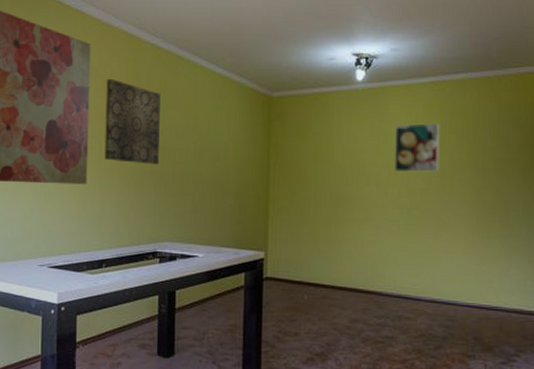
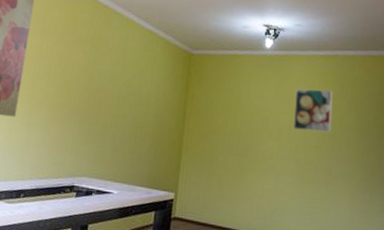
wall art: present [104,78,160,165] -> none [35,23,94,105]

